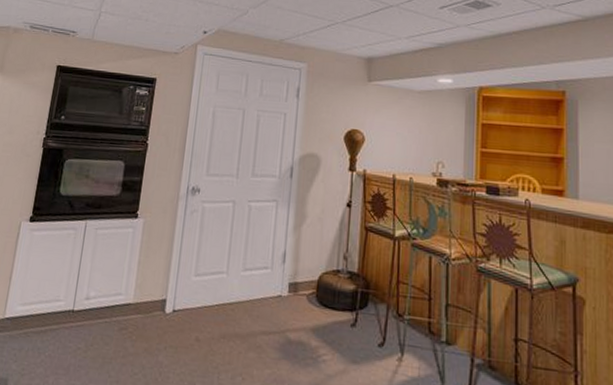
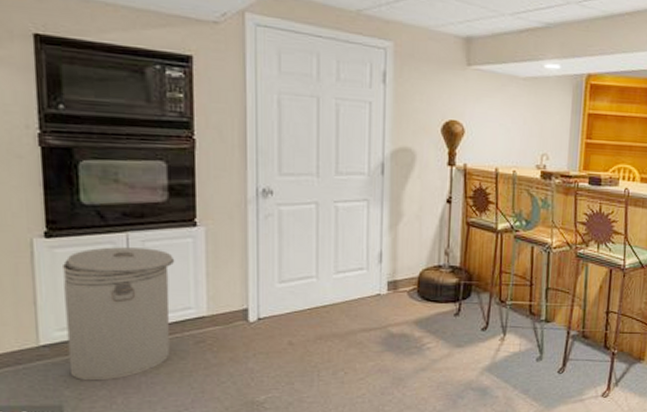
can: none [20,232,117,359] -> present [61,247,175,381]

